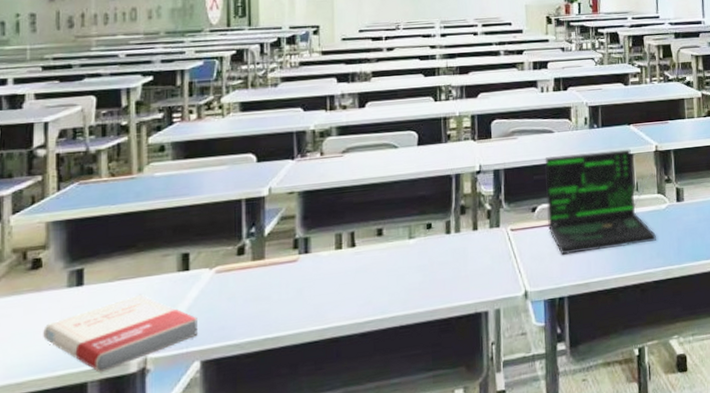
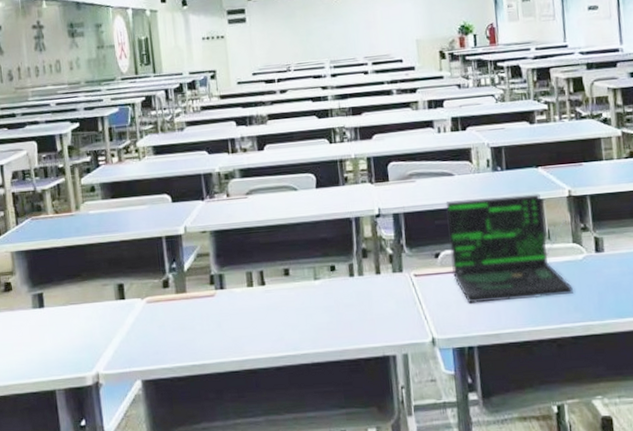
book: present [43,294,198,372] -> none [19,318,137,382]

